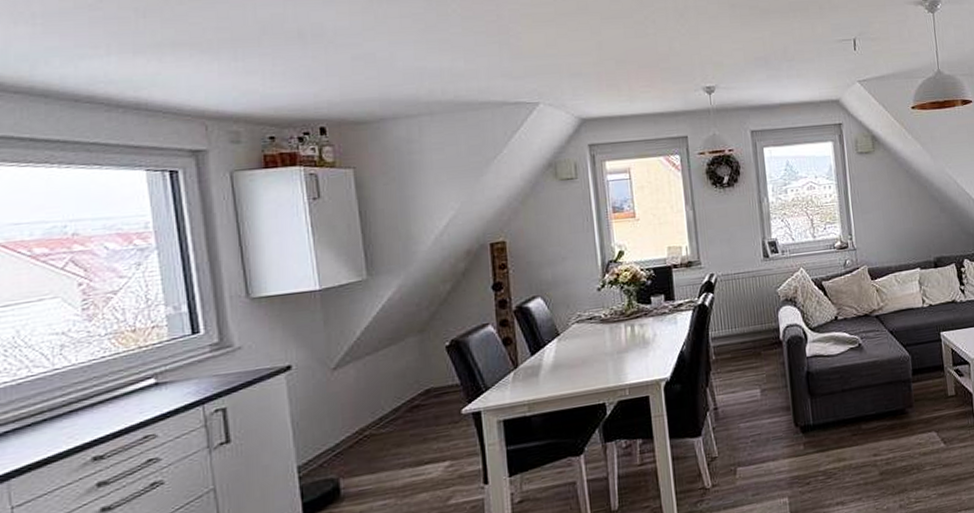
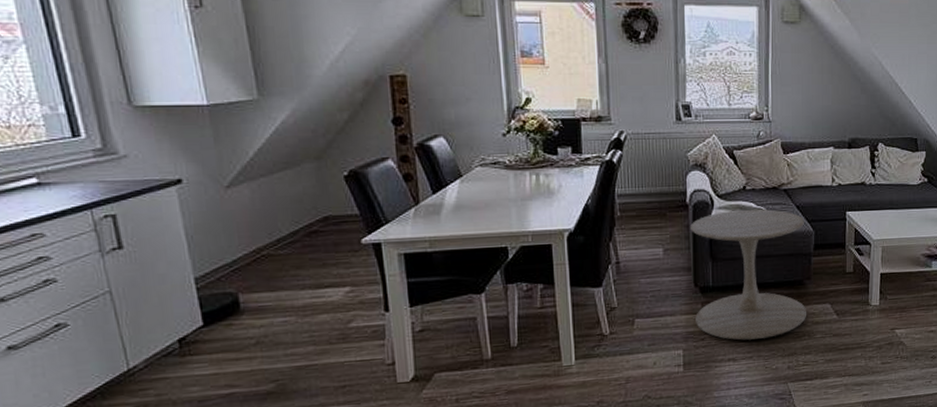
side table: none [786,337,914,481] -> present [690,209,807,340]

